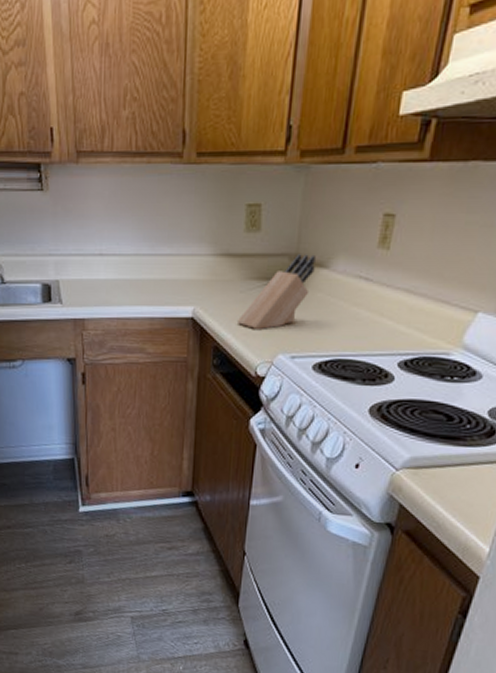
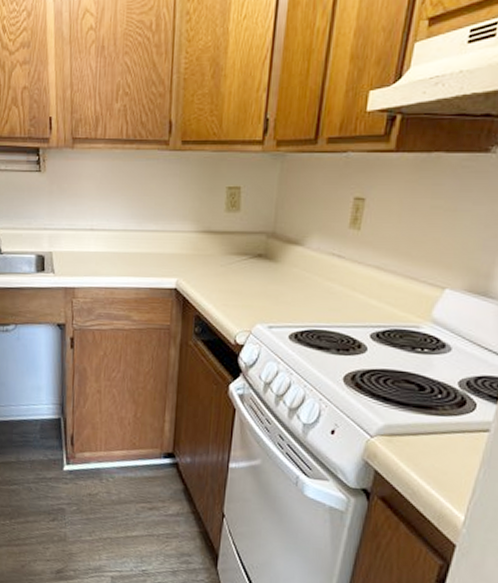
knife block: present [236,254,316,331] -> none [217,232,291,302]

